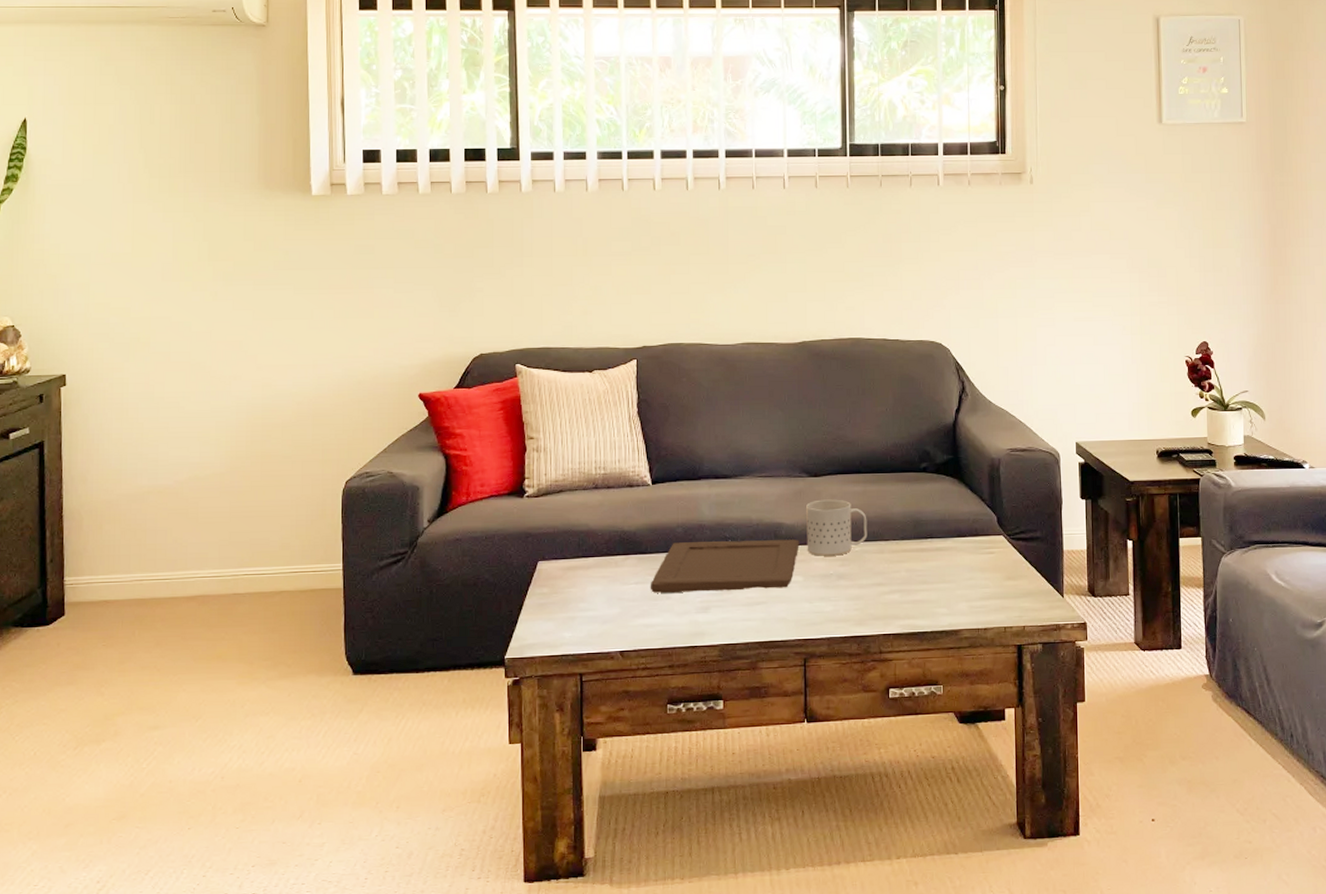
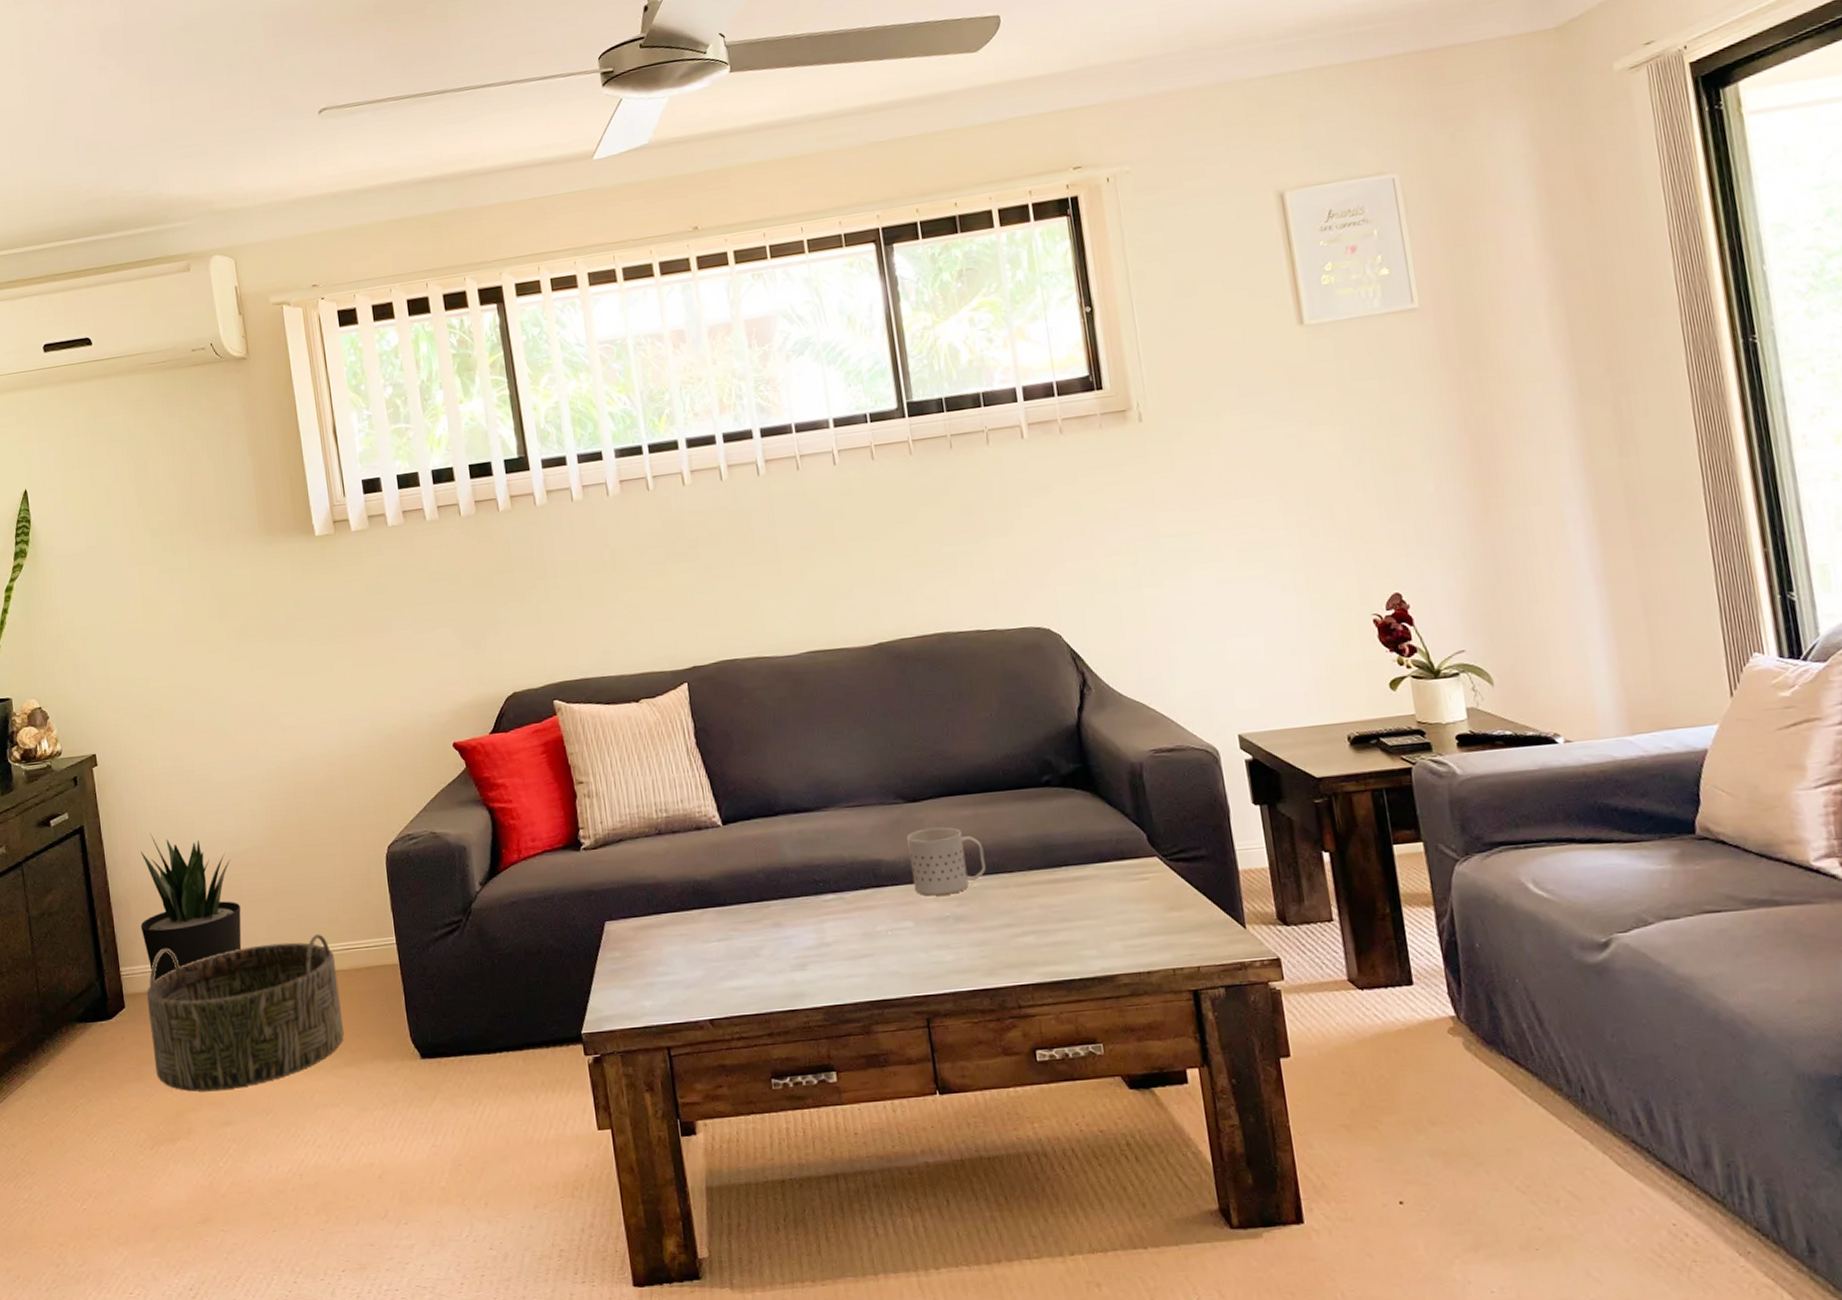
basket: none [88,557,283,697] -> present [146,934,345,1092]
planter: none [91,453,194,592] -> present [140,833,242,982]
decorative tray: present [650,539,799,593] -> none [734,878,905,951]

